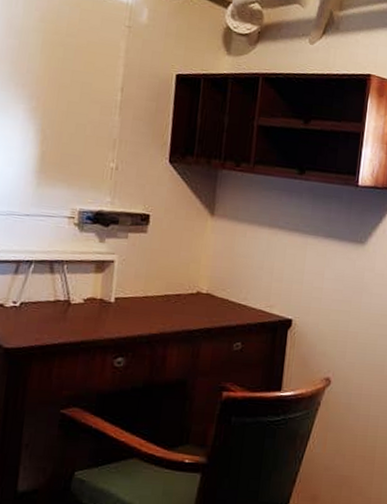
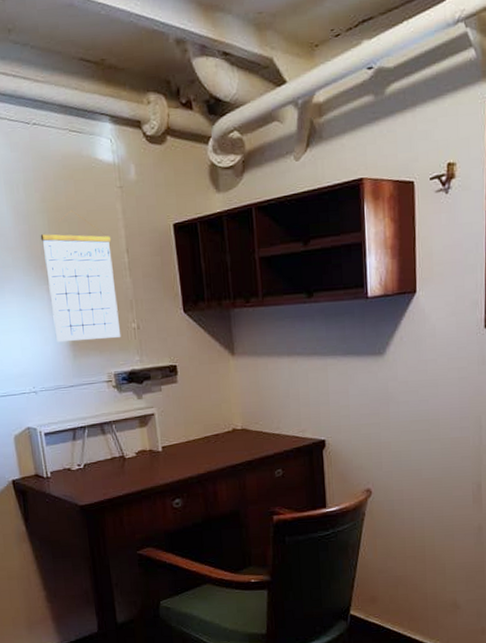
calendar: none [22,36,108,174] -> present [40,210,121,342]

